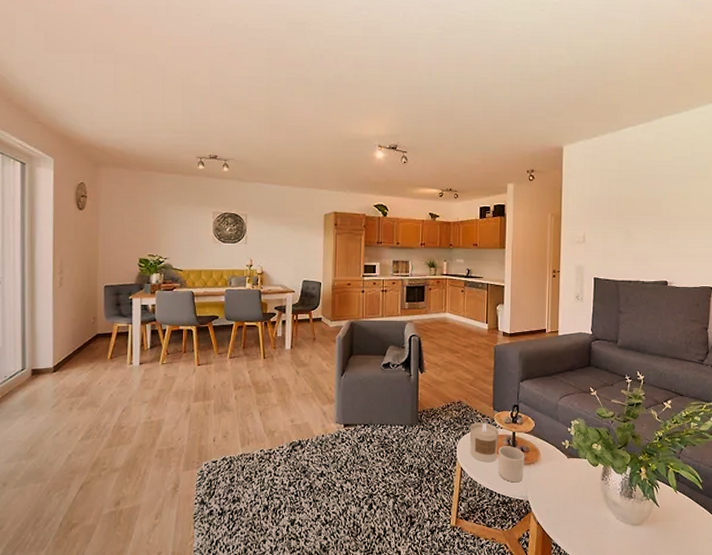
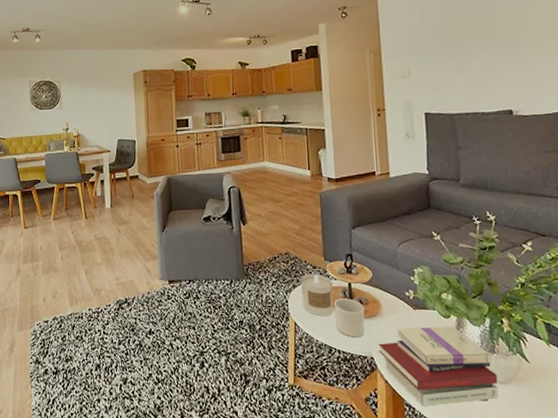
books: none [534,474,632,545] -> present [378,326,499,406]

